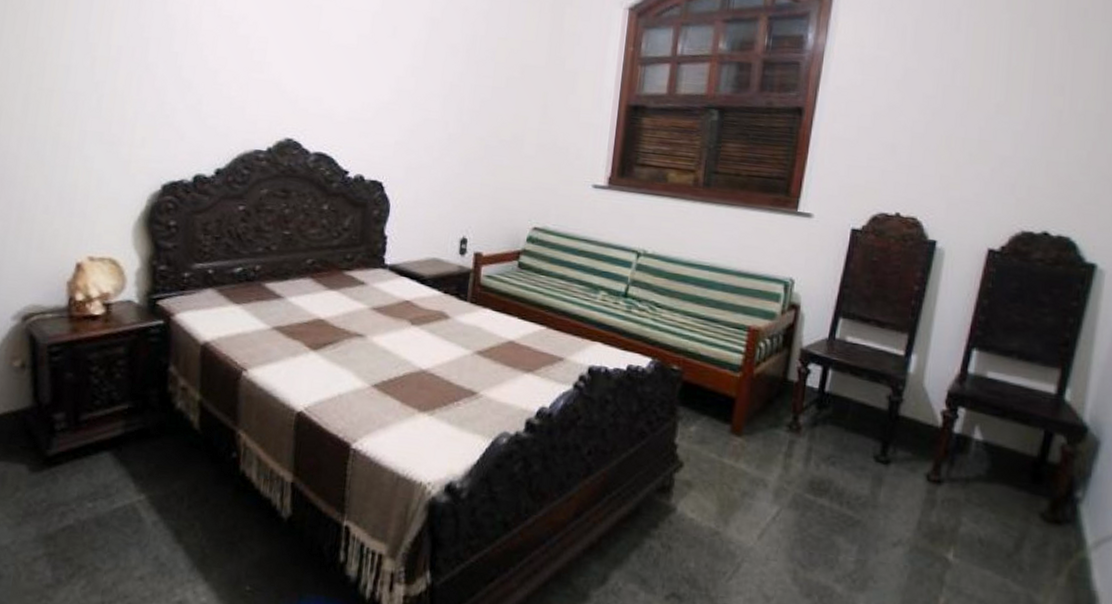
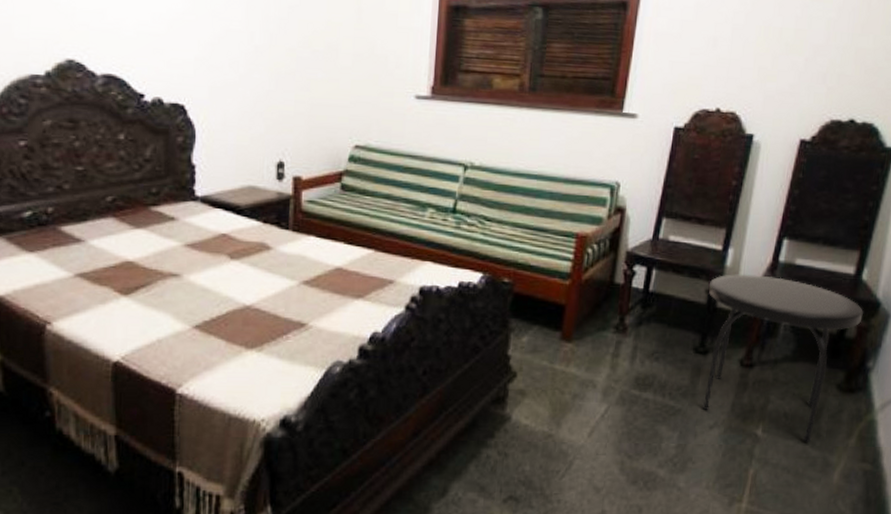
side table: none [884,381,1068,576] -> present [702,273,863,443]

